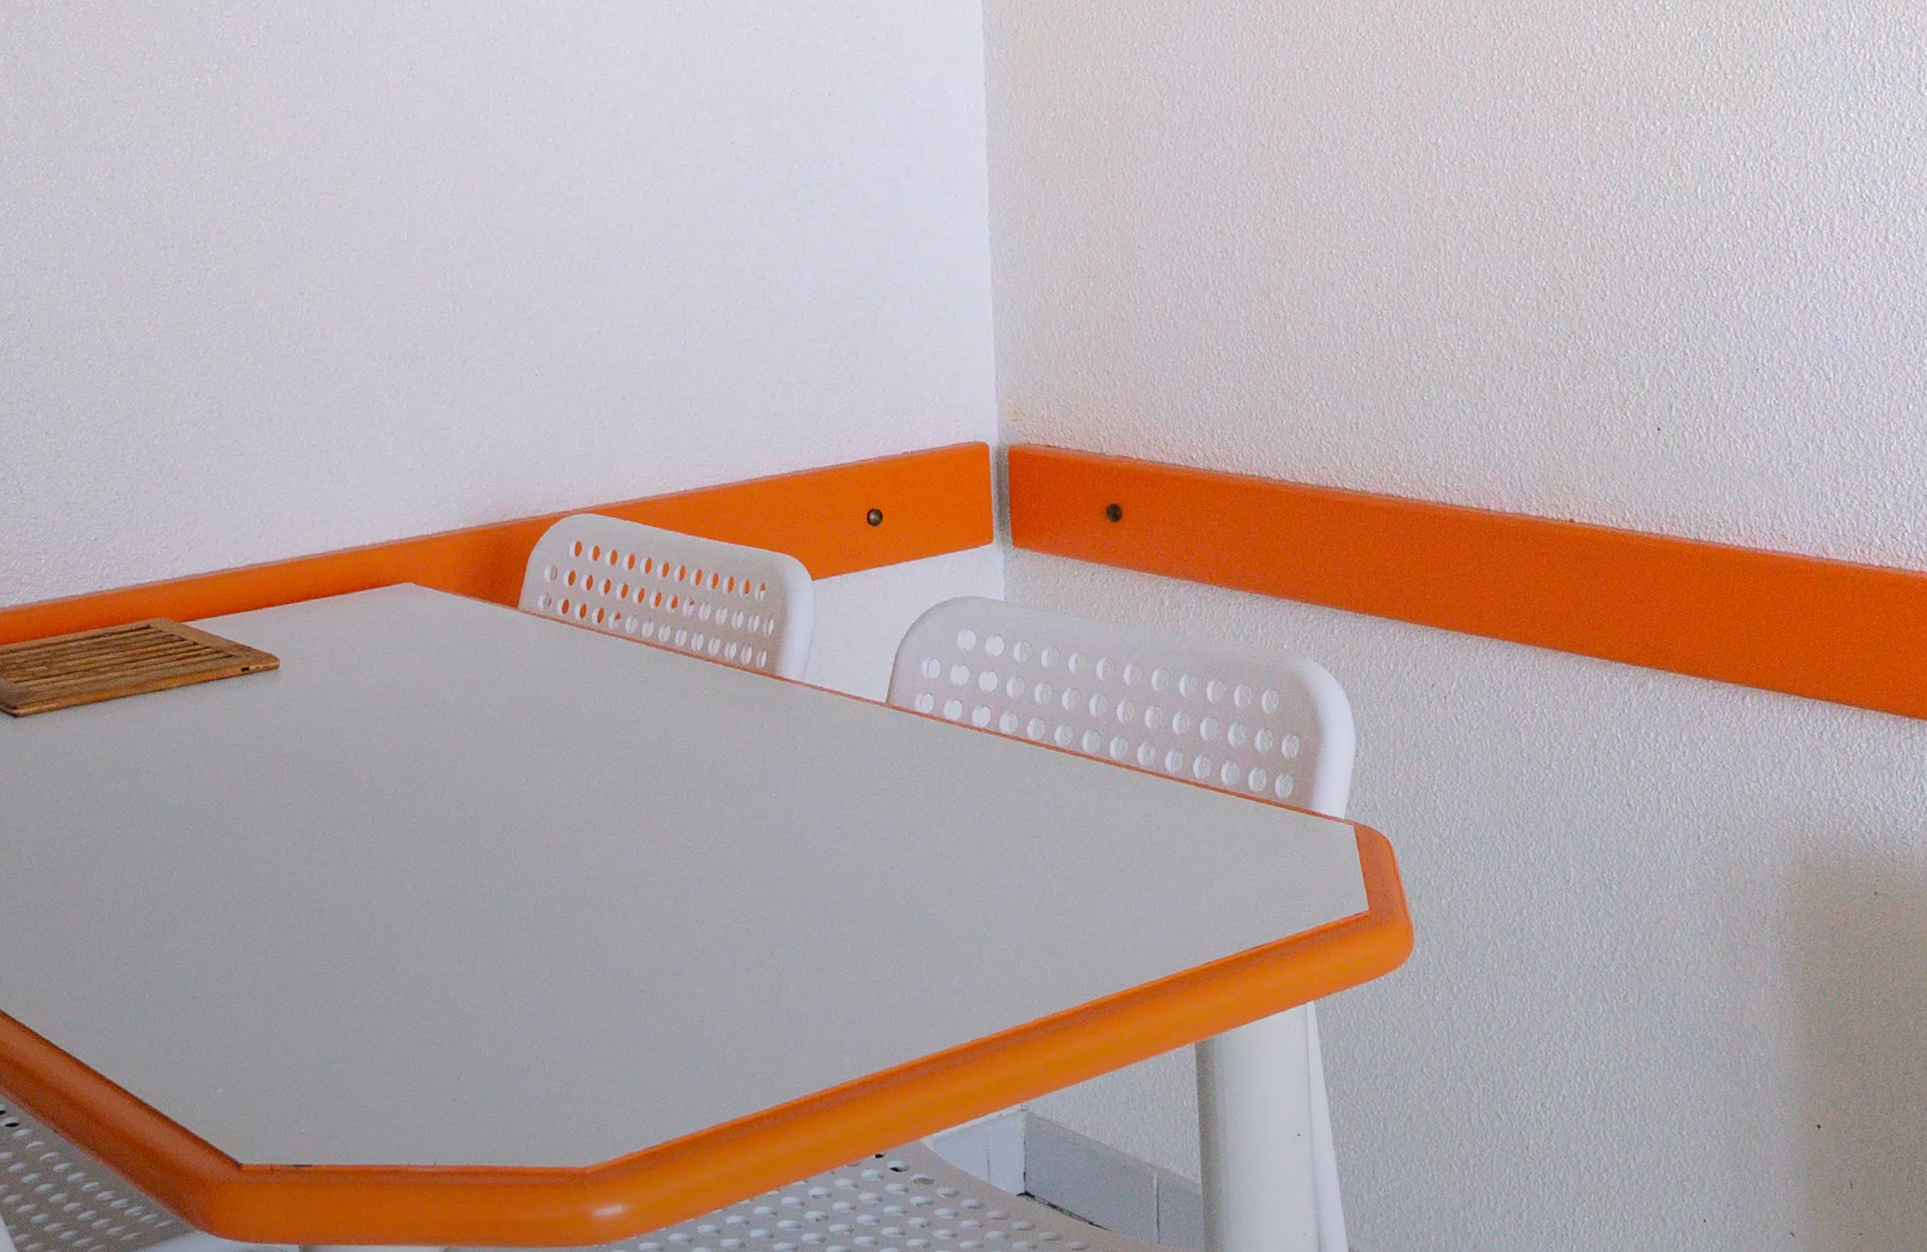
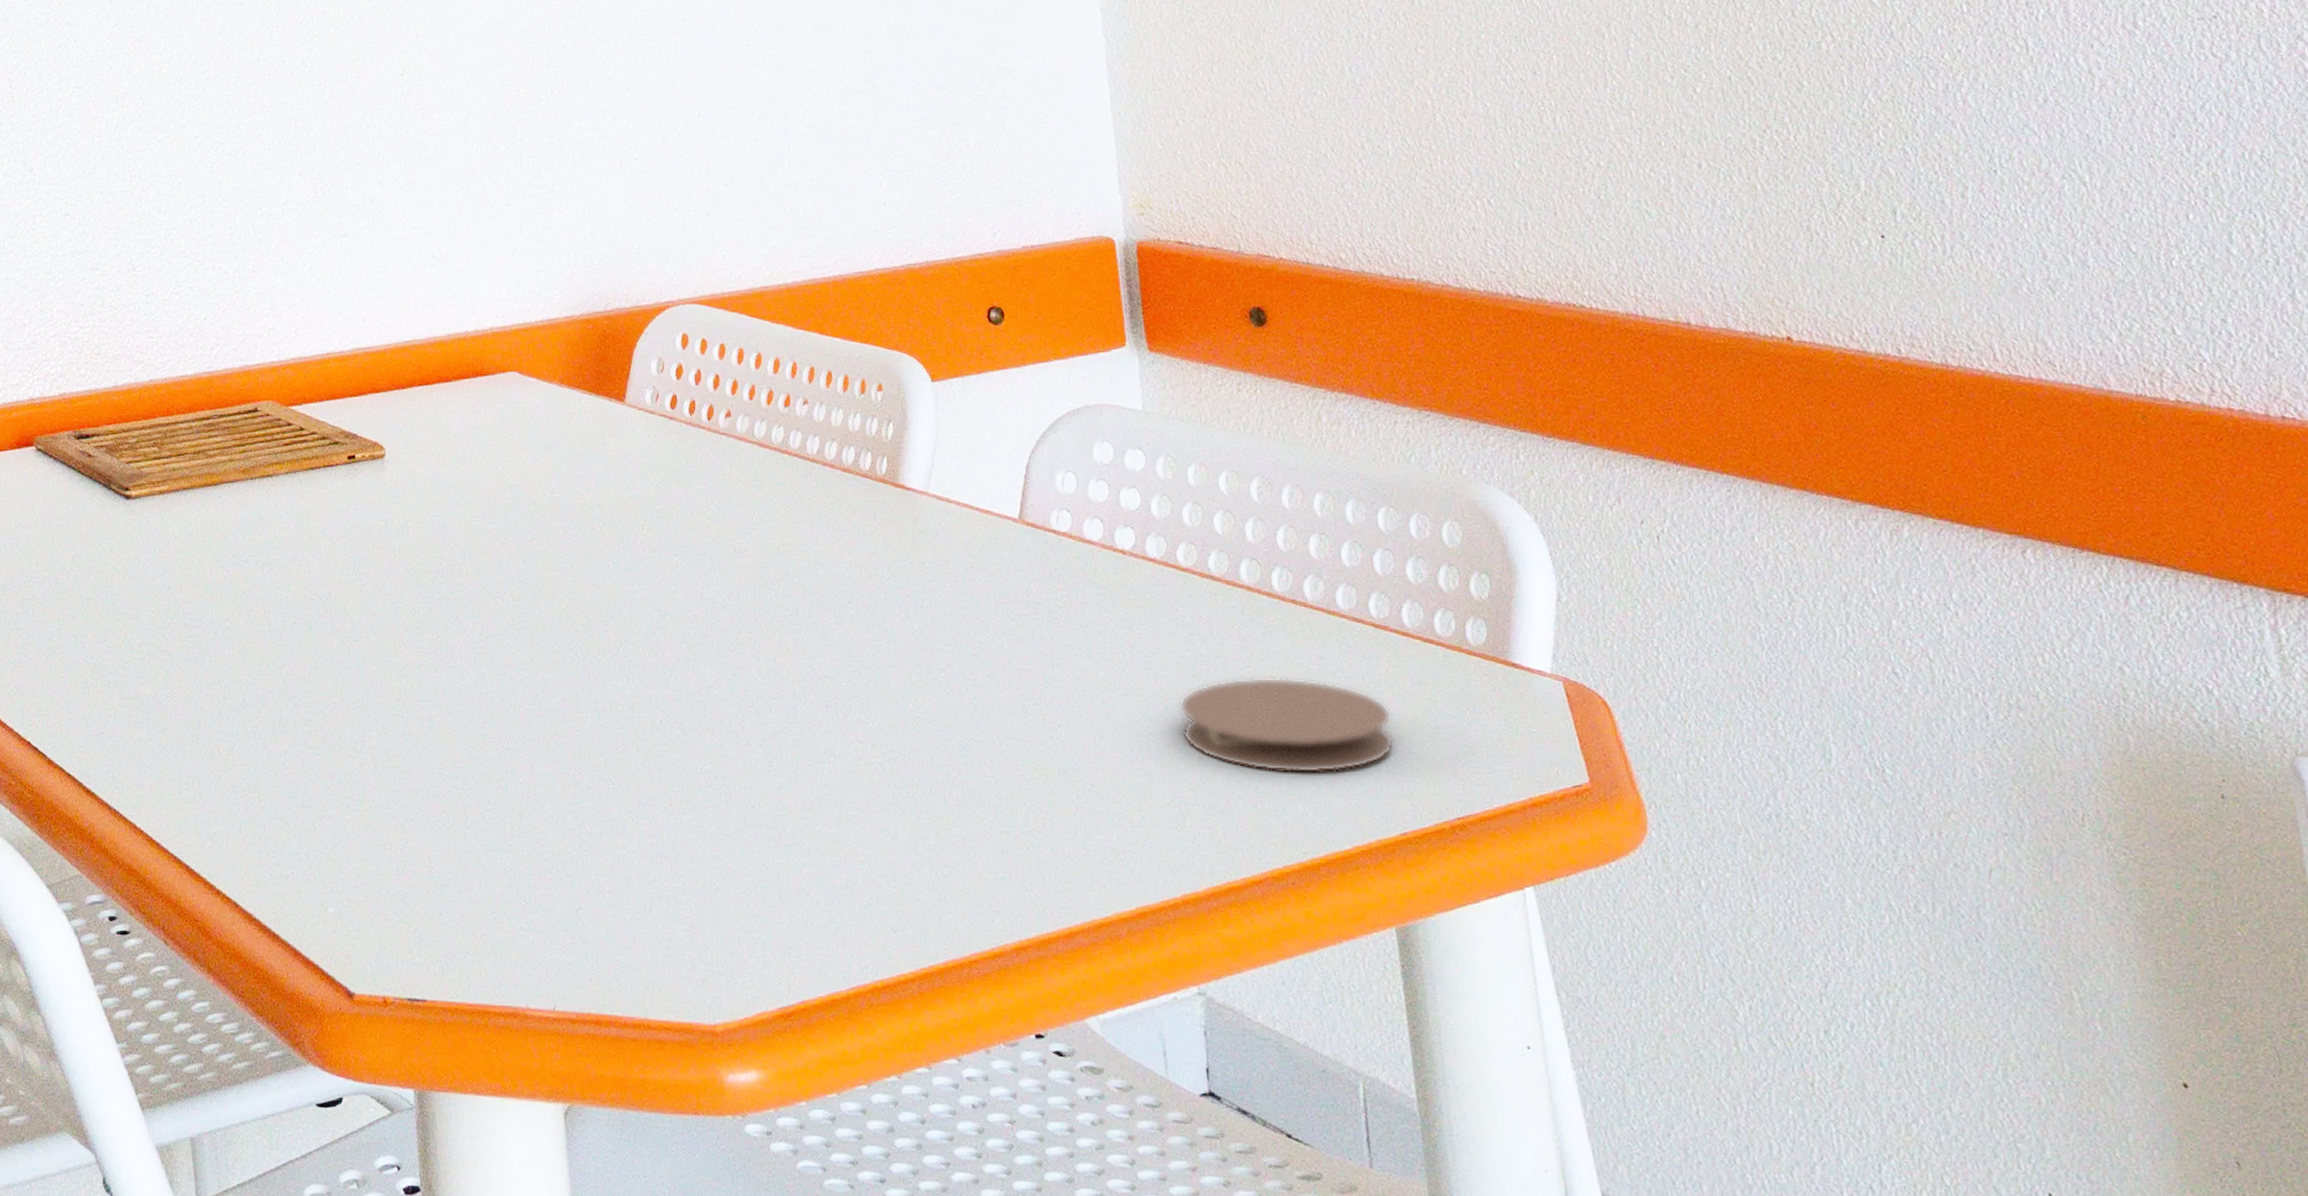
coaster: none [1020,833,1206,917] -> present [1179,677,1395,774]

